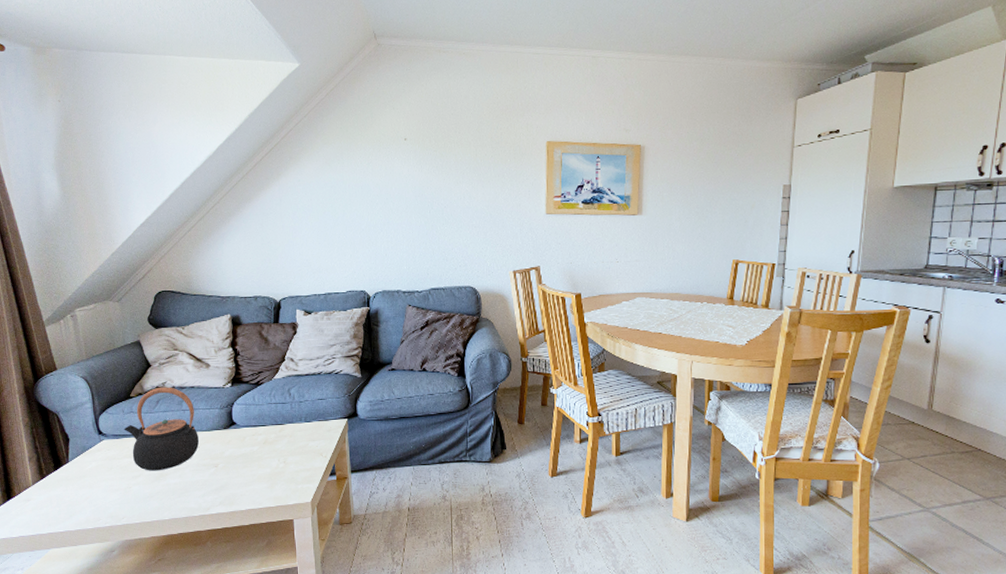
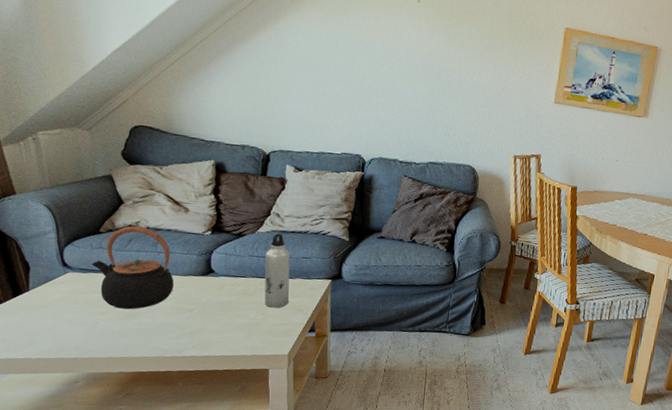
water bottle: none [282,378,308,454] -> present [264,233,290,308]

